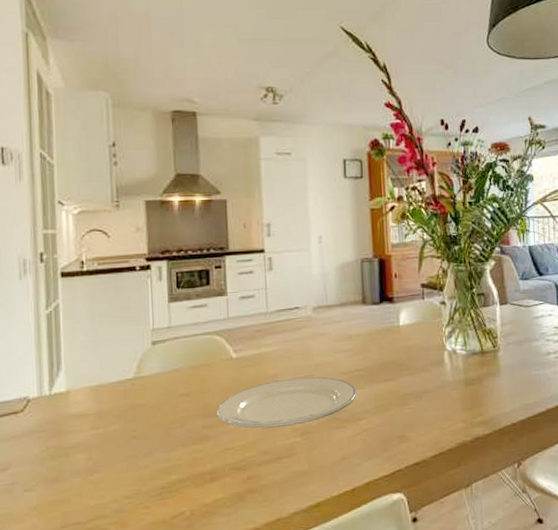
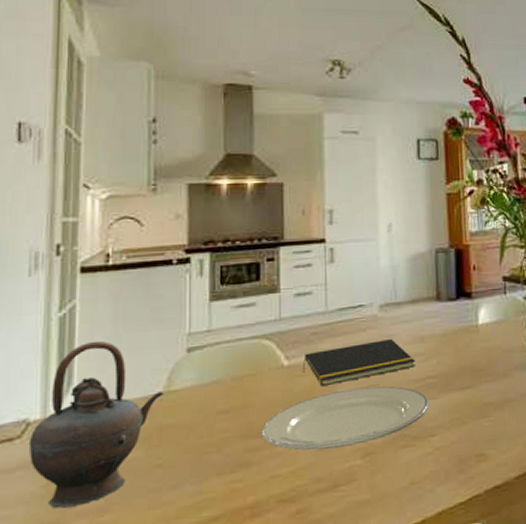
teapot: none [30,334,134,468] -> present [28,340,163,509]
notepad: none [248,336,345,376] -> present [302,338,415,387]

